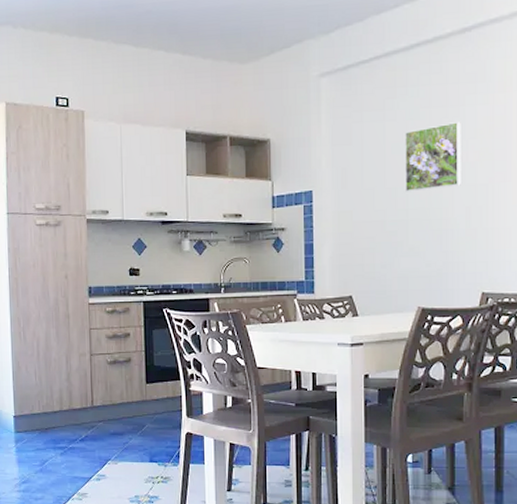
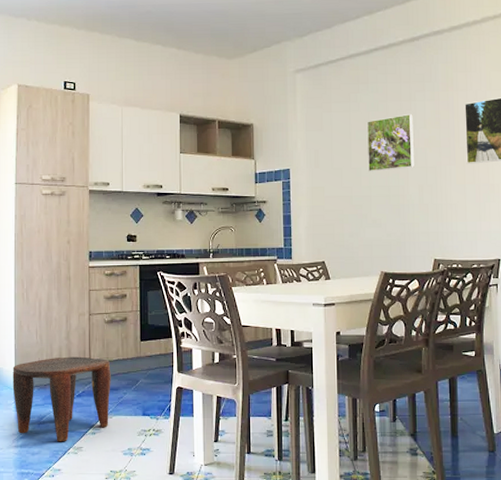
stool: none [12,399,116,488] -> present [12,356,111,442]

